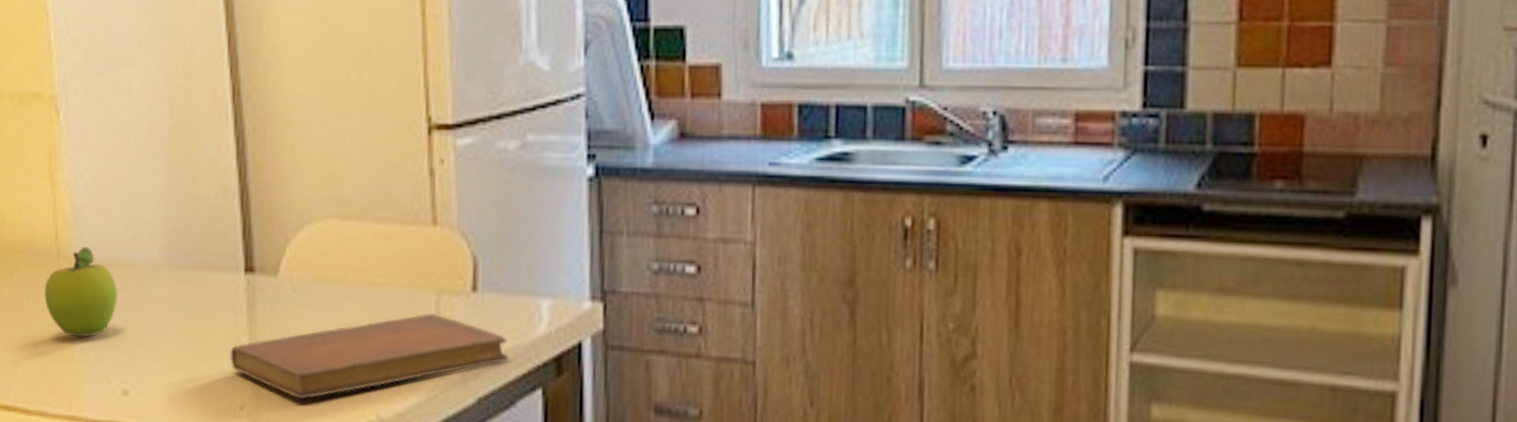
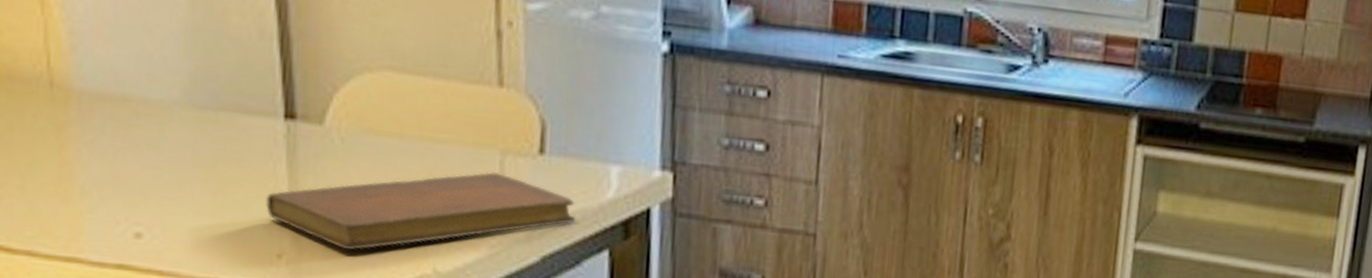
fruit: present [43,246,117,338] -> none [32,77,128,175]

